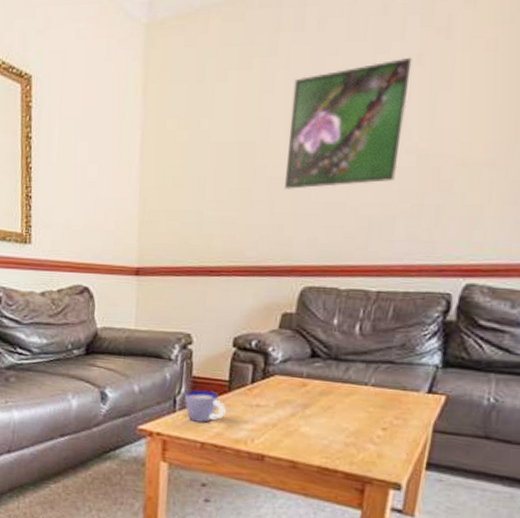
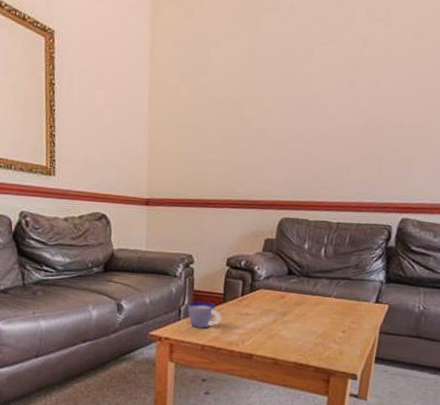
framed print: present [285,57,413,189] -> none [266,40,361,139]

